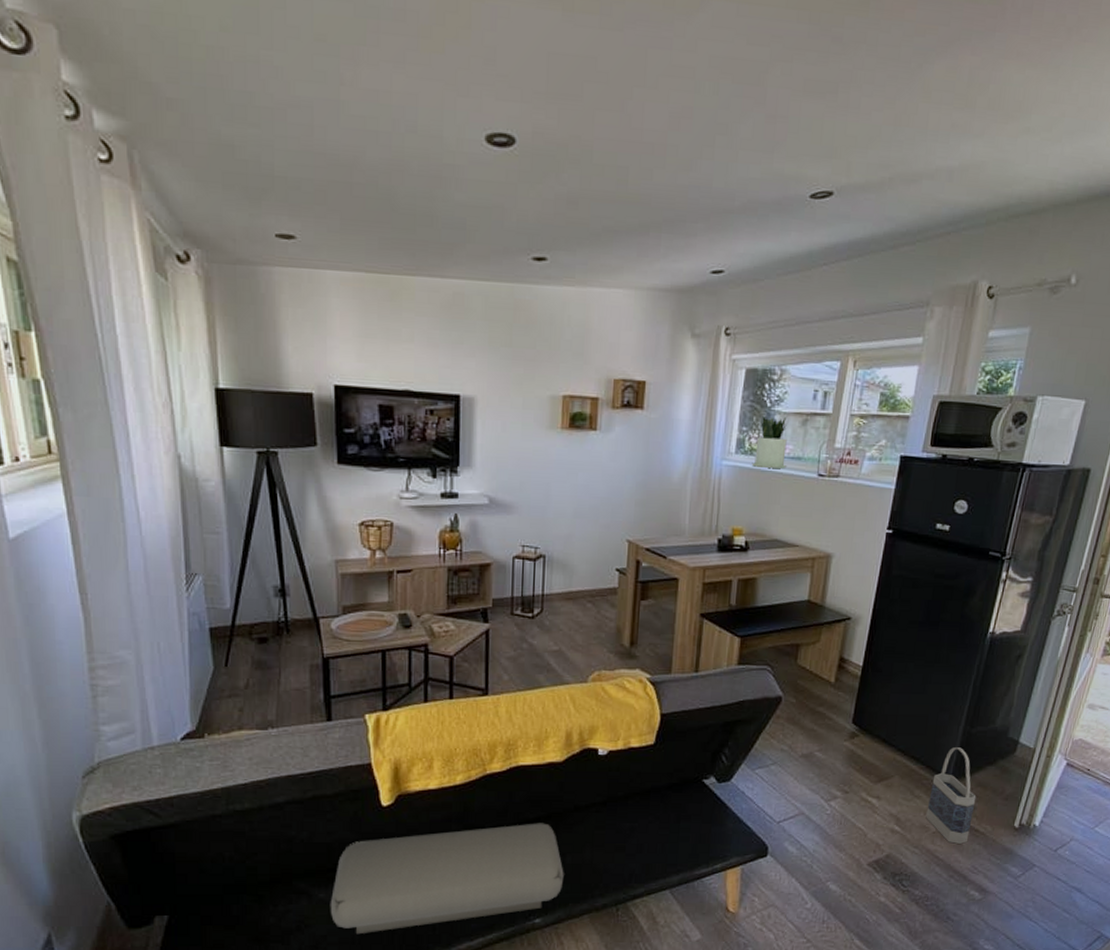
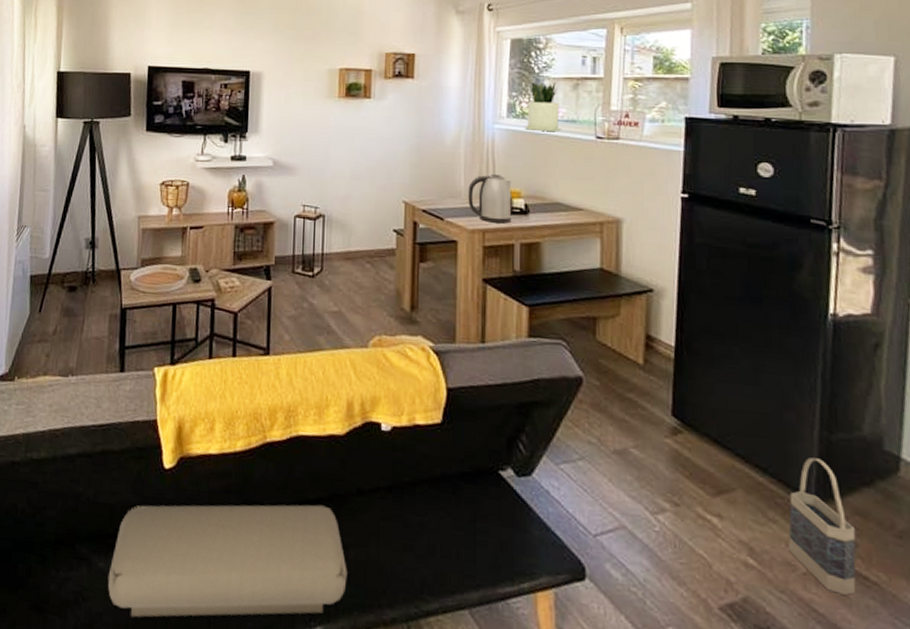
kettle: none [691,511,735,561] -> present [468,173,512,224]

